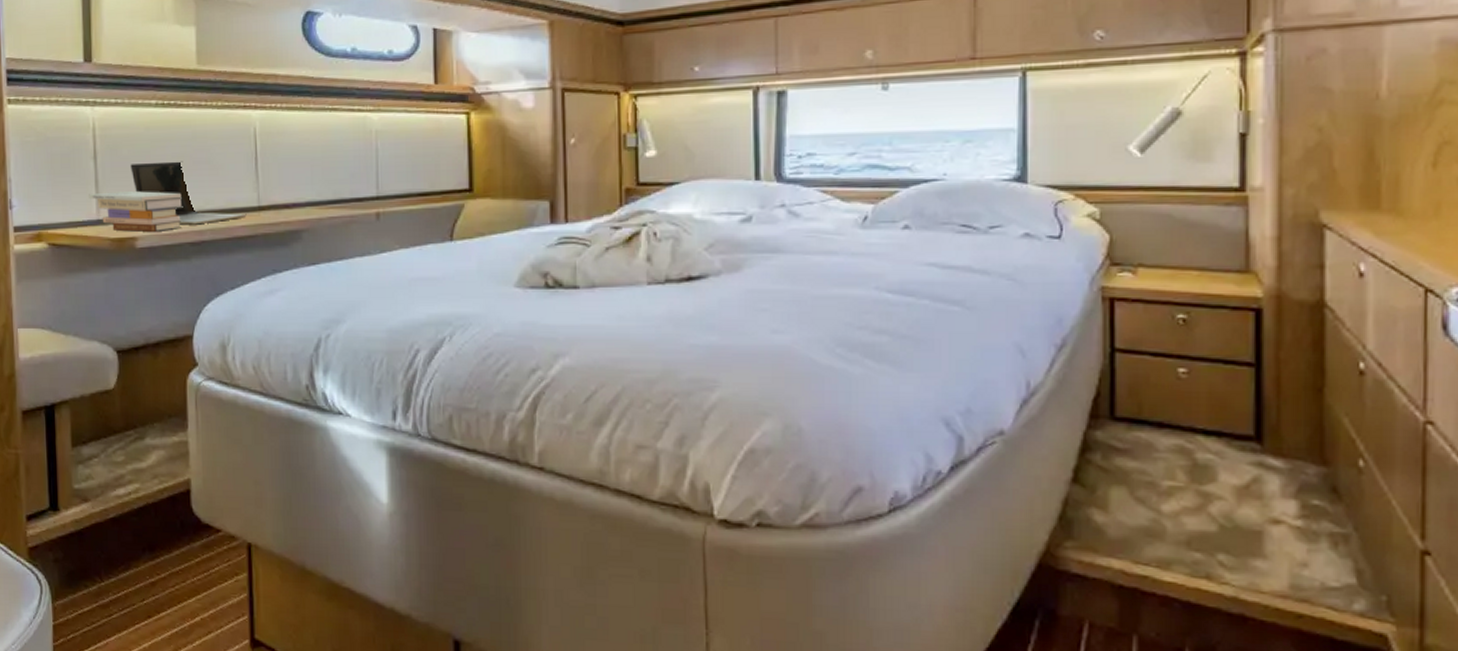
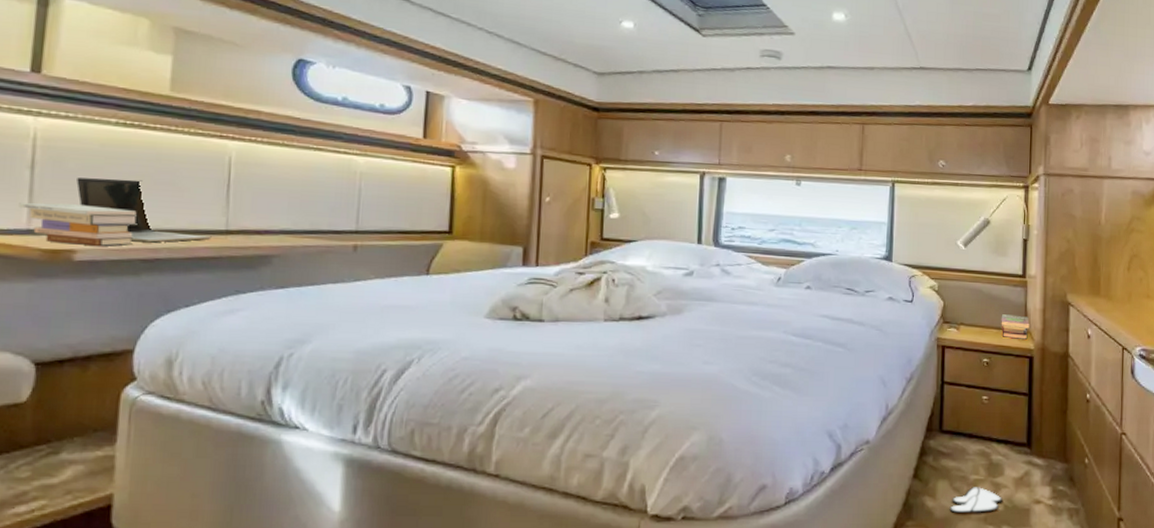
slippers: none [1130,497,1216,535] -> present [949,487,1003,514]
books: none [1205,248,1254,283] -> present [1001,314,1030,339]

